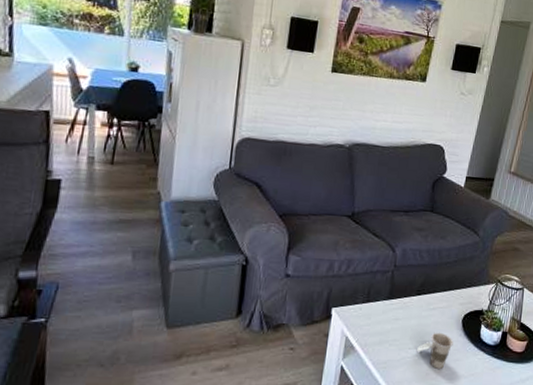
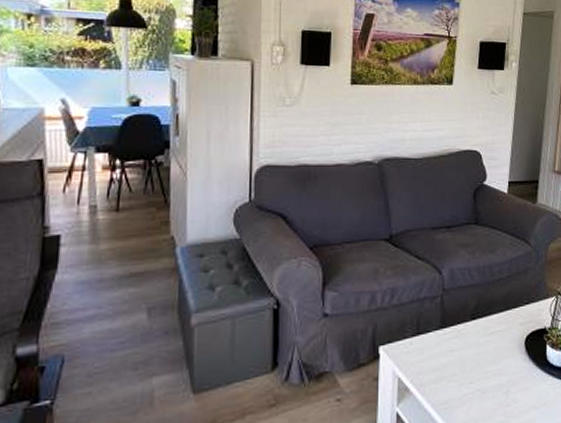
cup: present [416,332,454,369] -> none [478,359,518,403]

